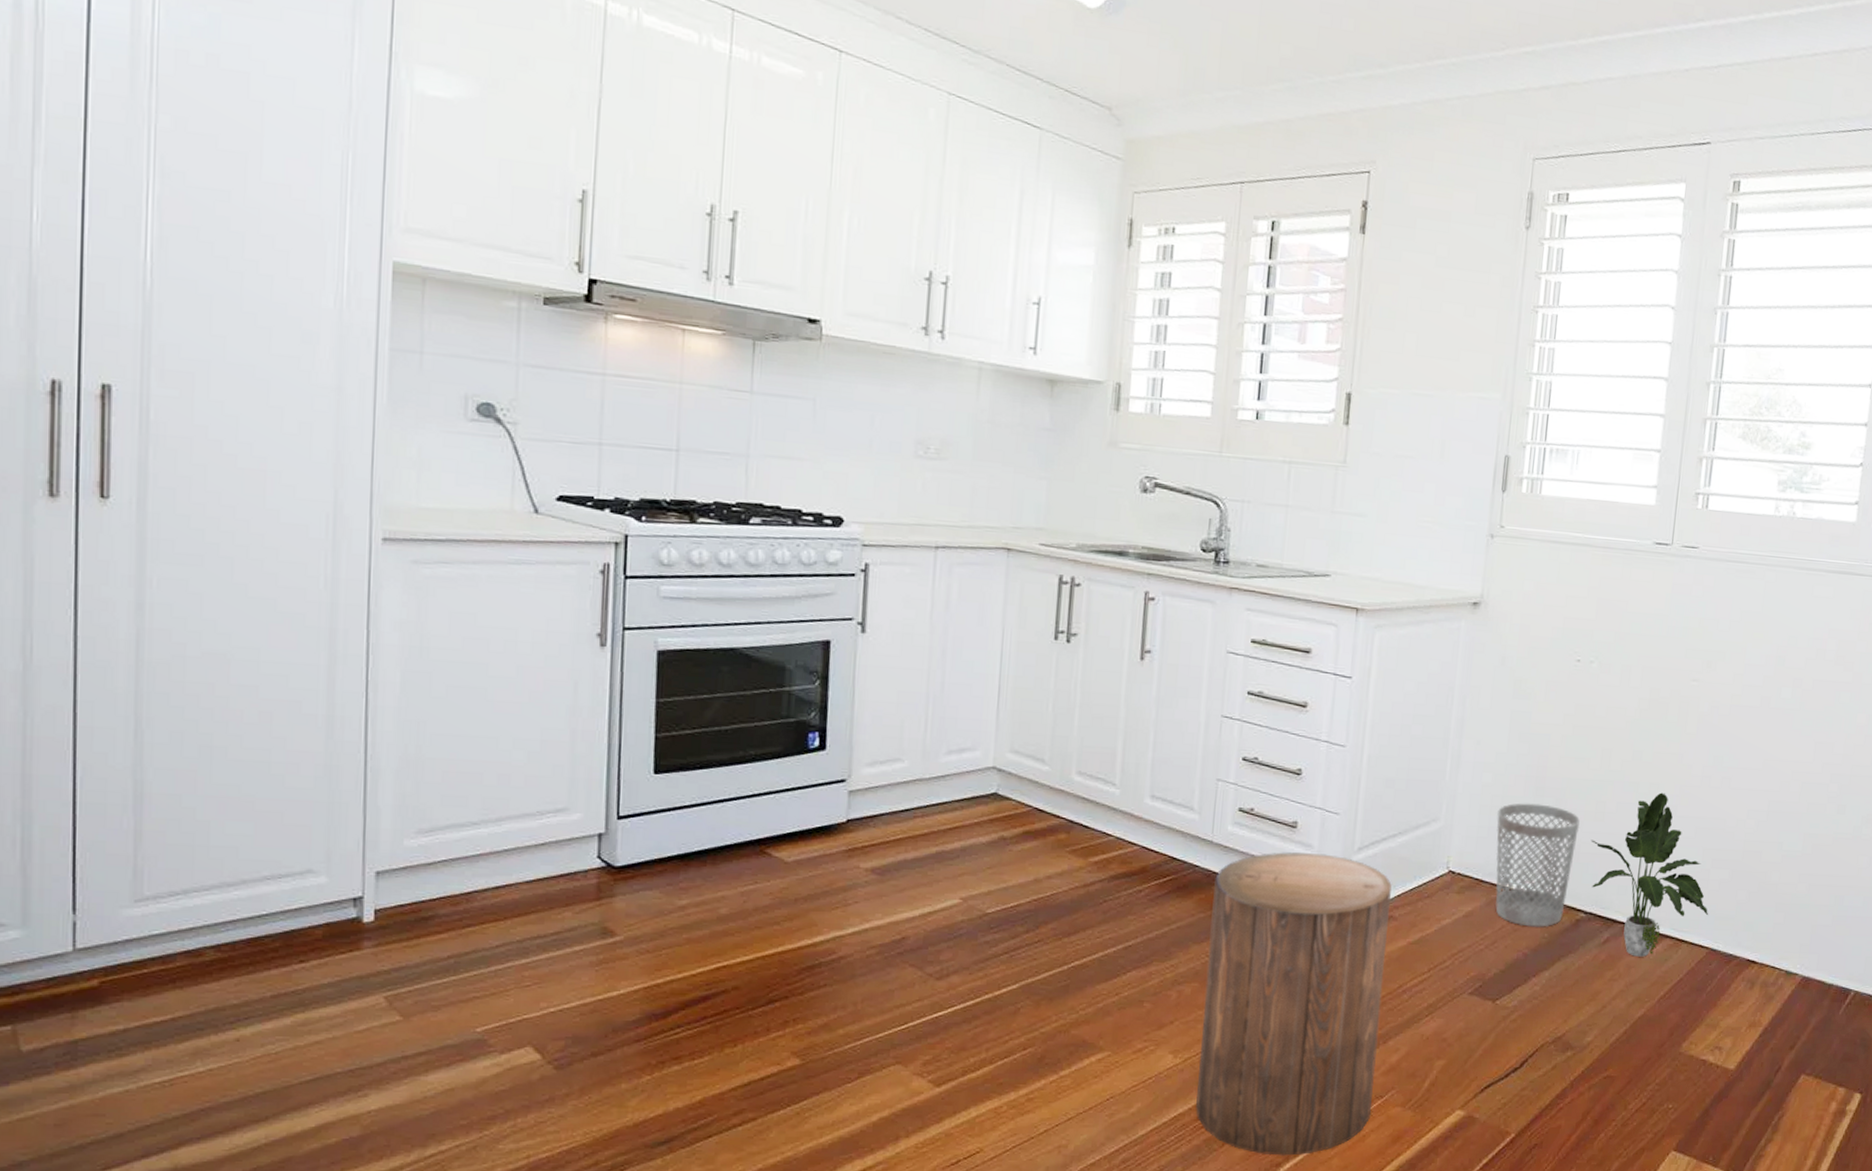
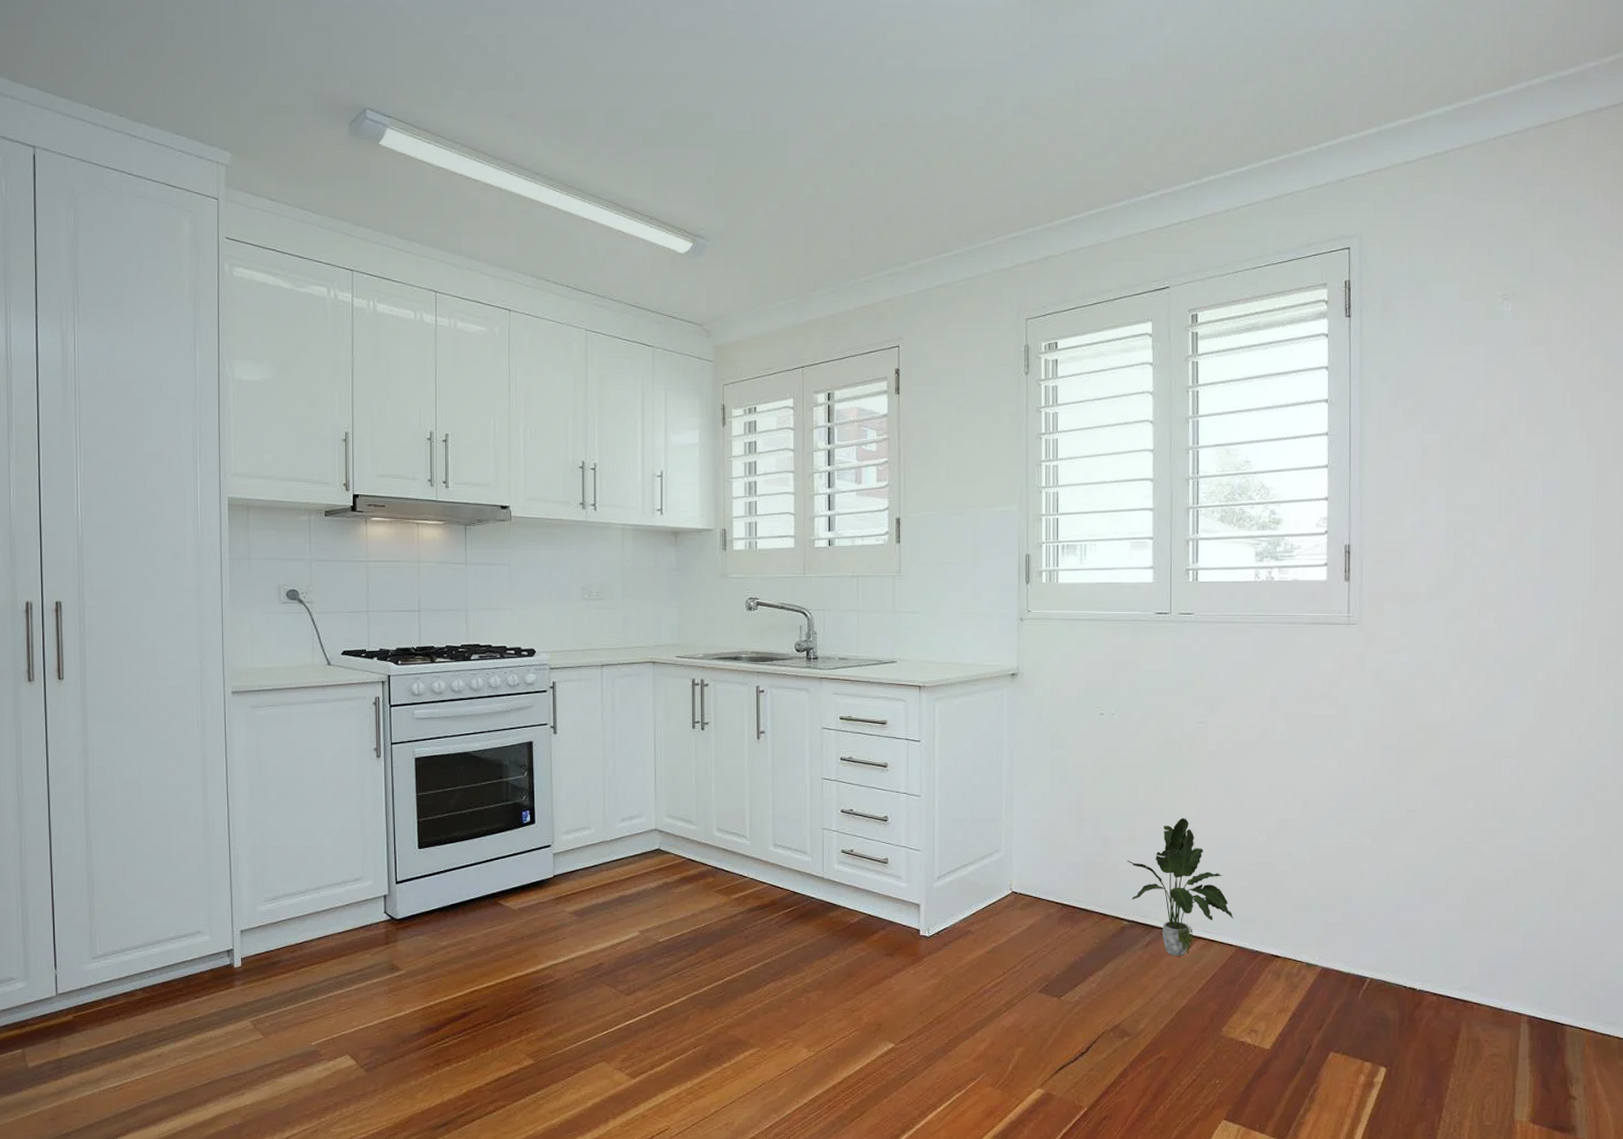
stool: present [1196,852,1392,1156] -> none [827,883,968,1129]
wastebasket: present [1495,803,1580,927] -> none [1047,833,1117,935]

